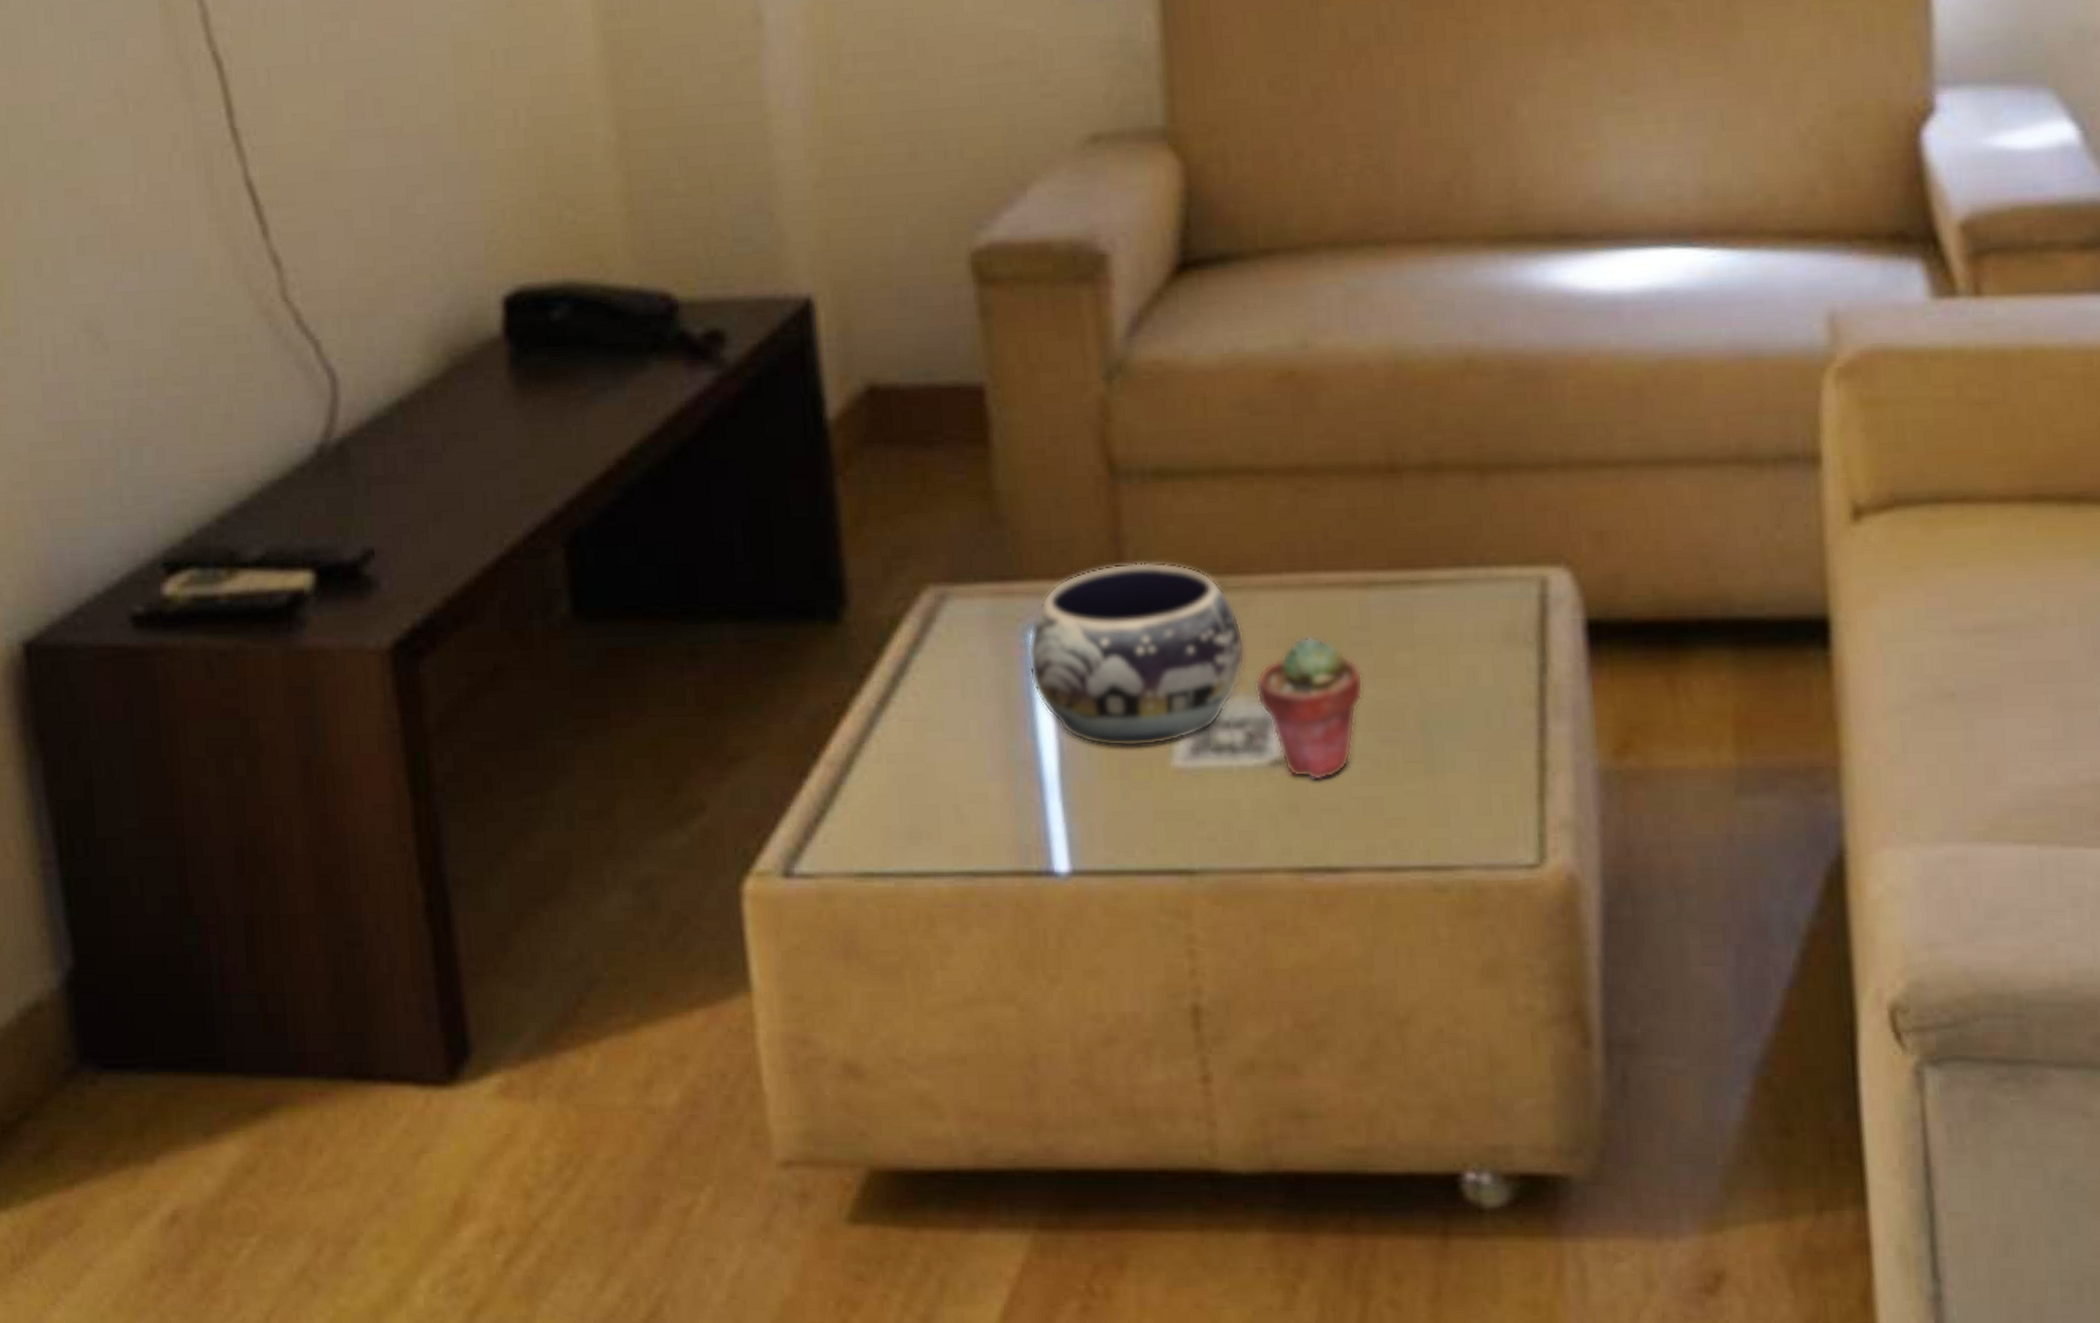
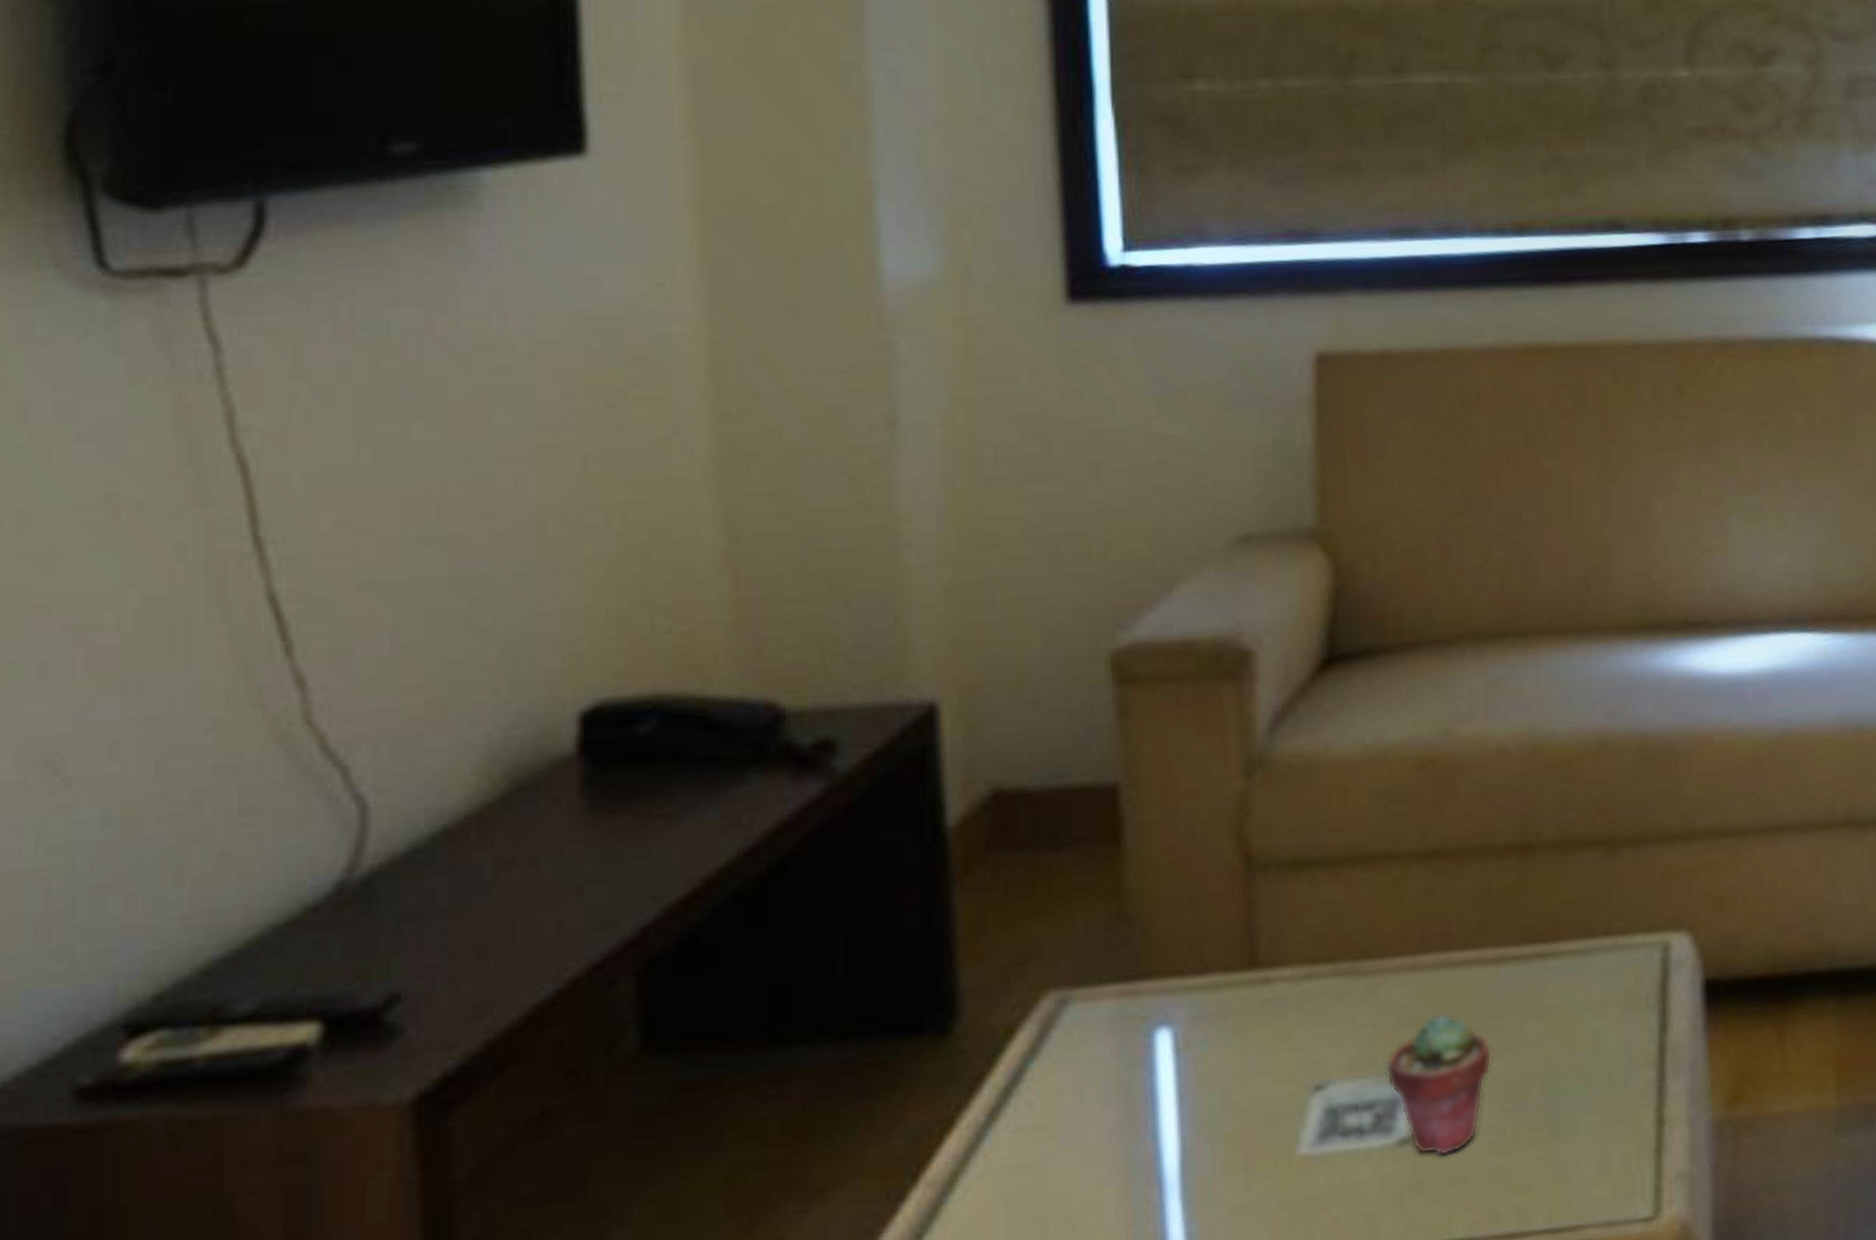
decorative bowl: present [1027,562,1245,748] -> none [1152,951,1376,1141]

